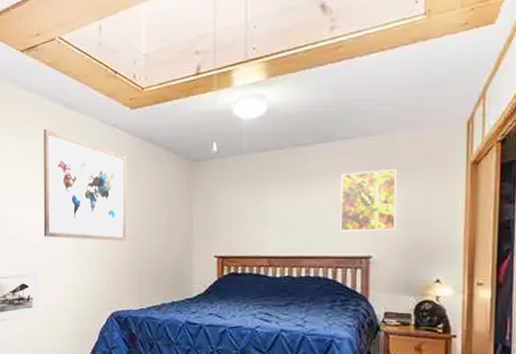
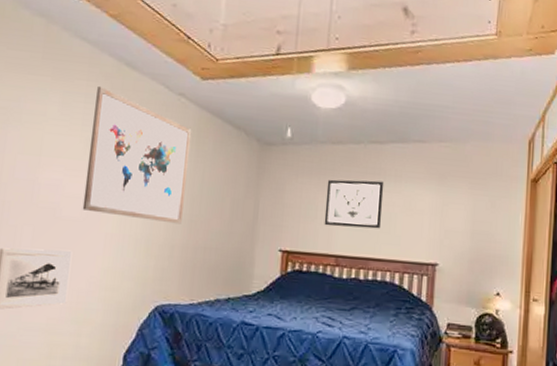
wall art: none [255,182,312,230] -> present [324,179,384,229]
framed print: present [340,168,398,232] -> none [409,176,466,239]

